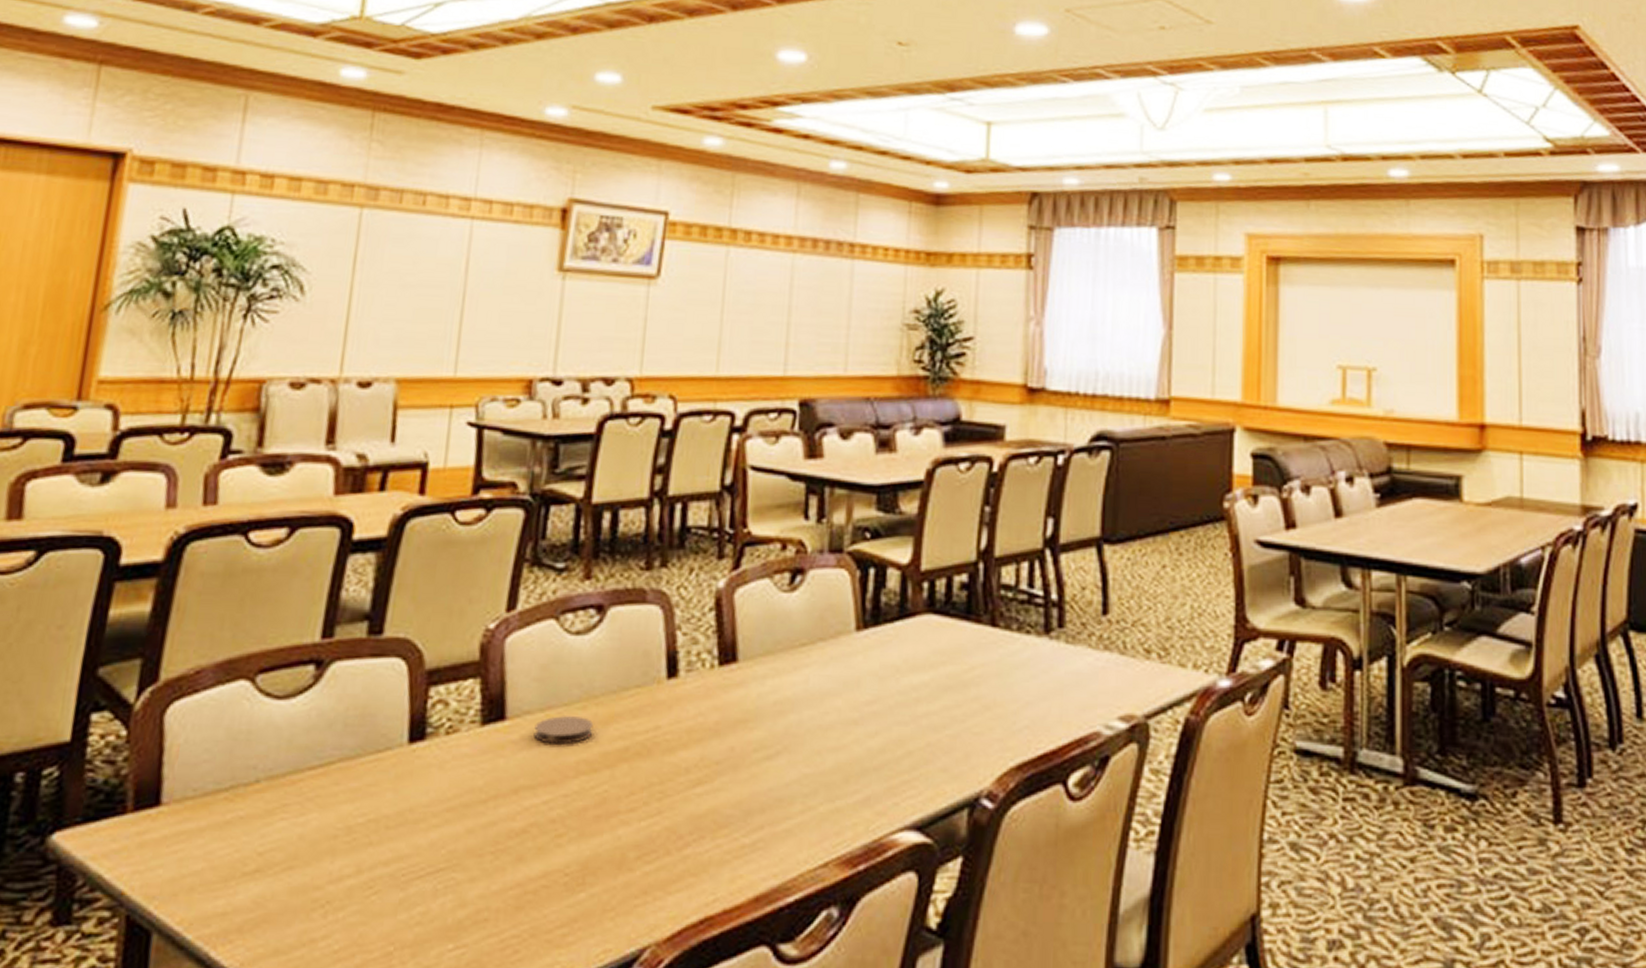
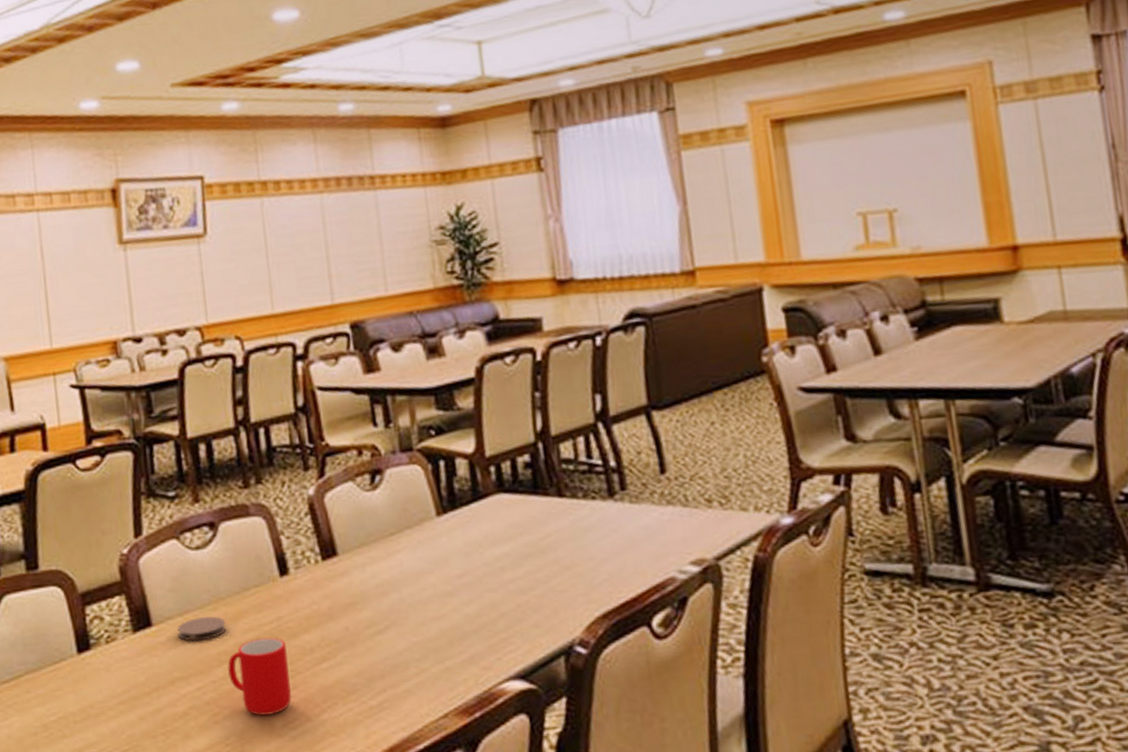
cup: none [583,748,659,843] -> present [227,637,292,716]

